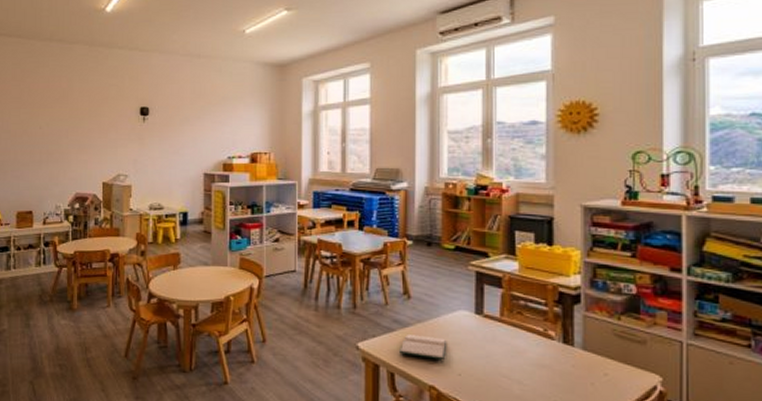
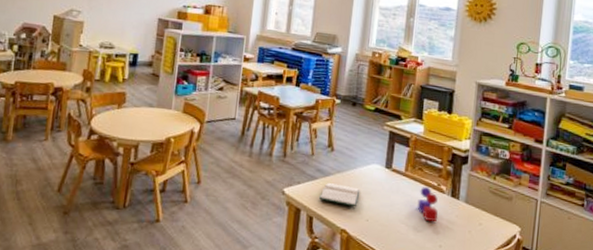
toy blocks: none [520,333,547,374] -> present [417,187,438,222]

